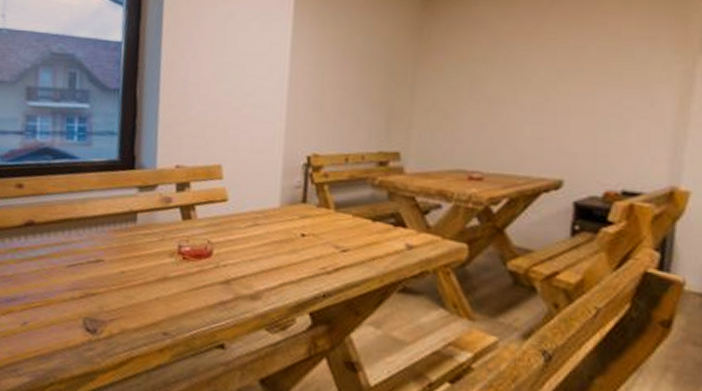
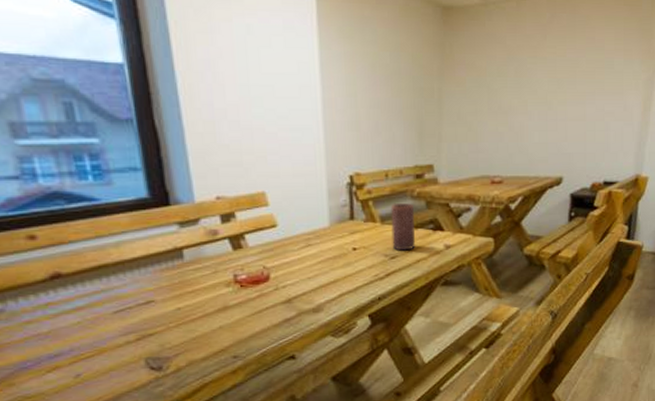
candle: none [345,191,373,245] -> present [390,202,415,251]

